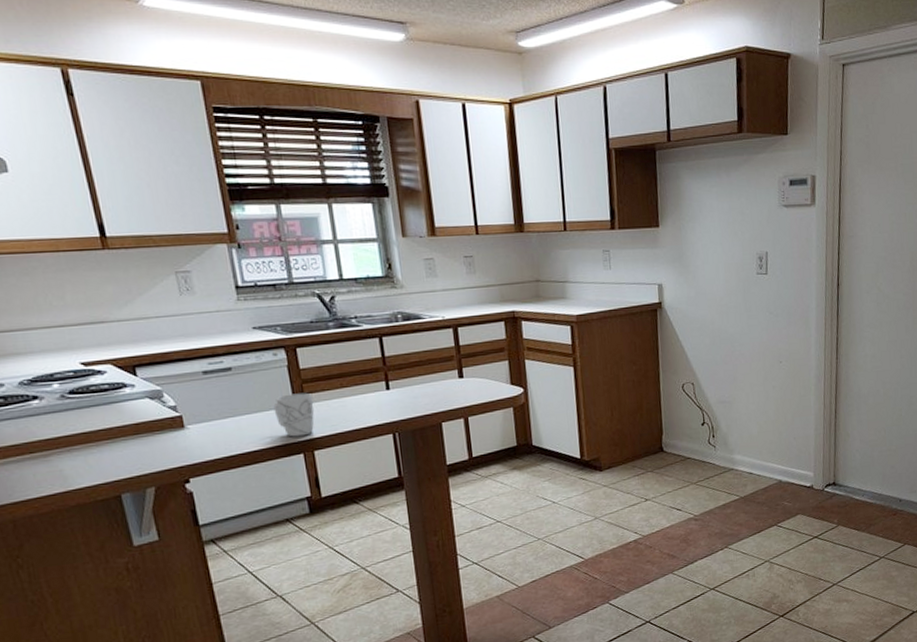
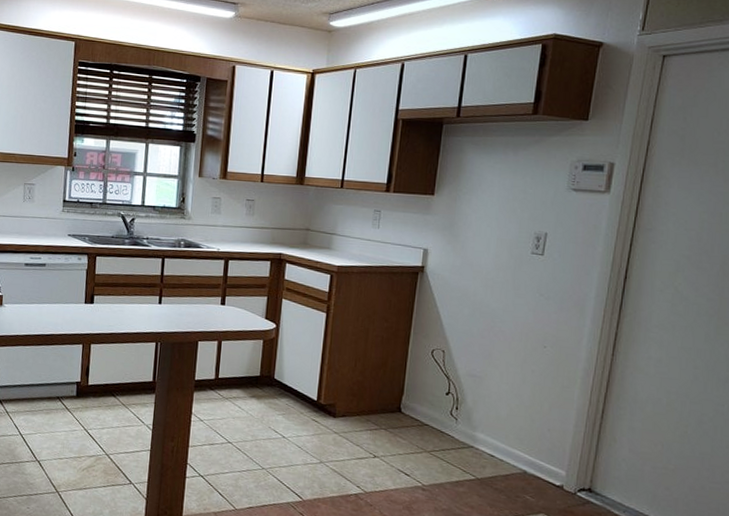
mug: present [273,392,315,437] -> none [68,293,100,330]

